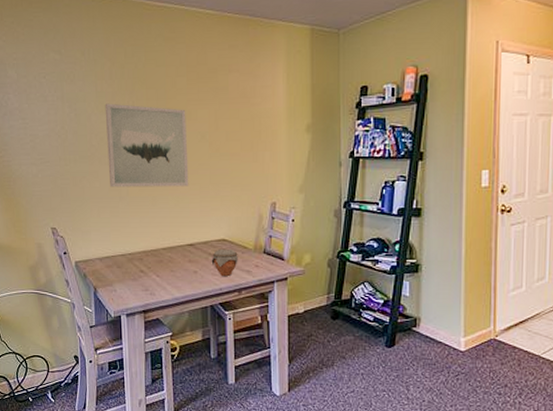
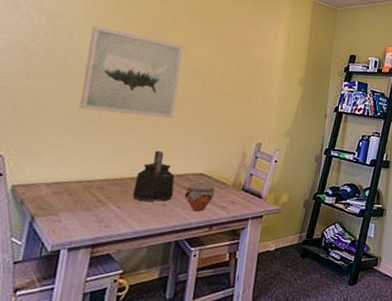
kettle: none [167,220,201,269] -> present [132,150,175,202]

